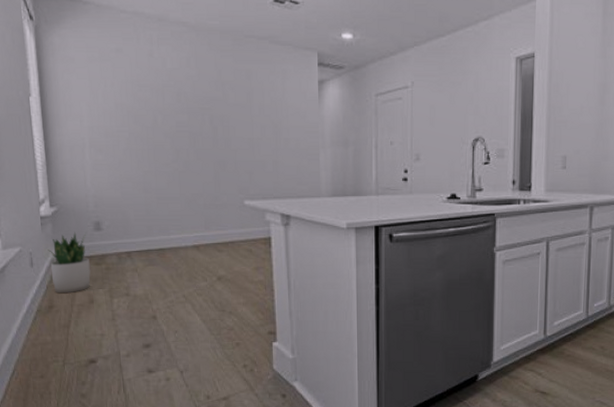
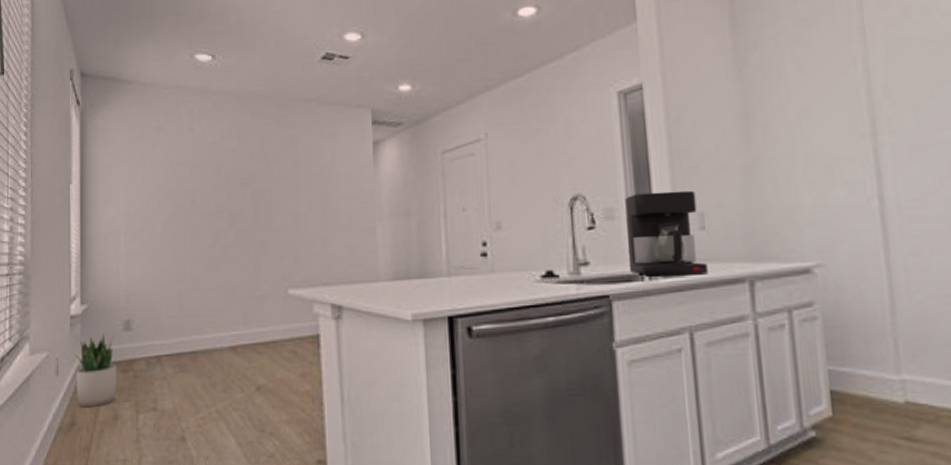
coffee maker: none [510,139,564,201] -> present [625,190,708,277]

